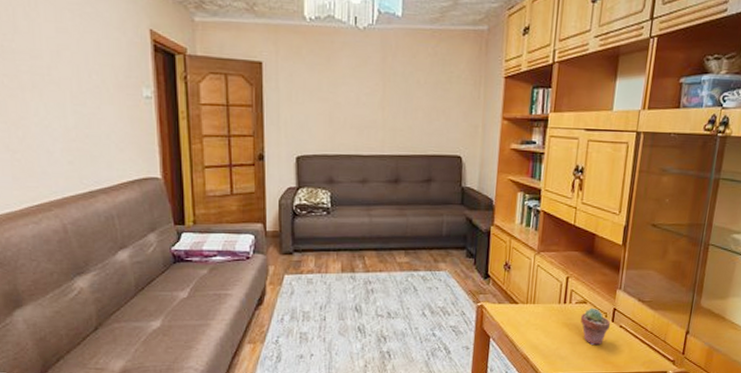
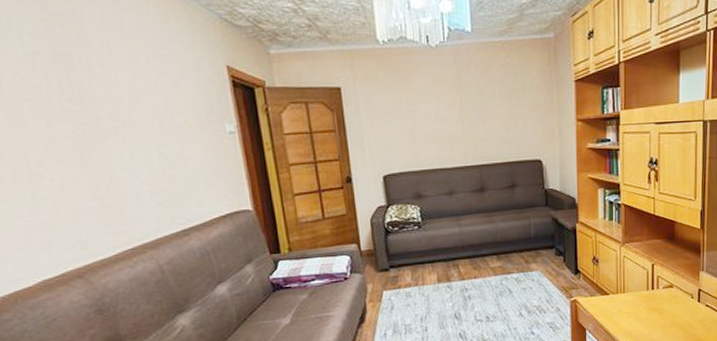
potted succulent: present [580,307,611,346] -> none [668,290,697,326]

